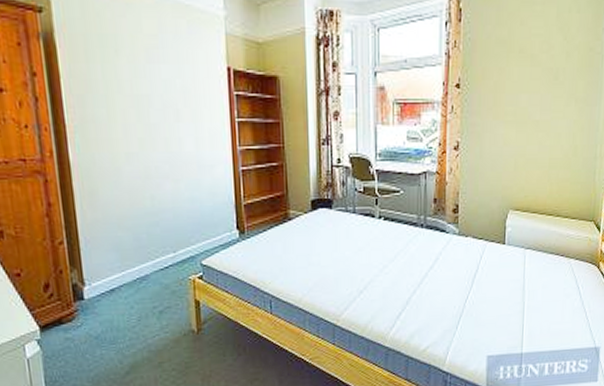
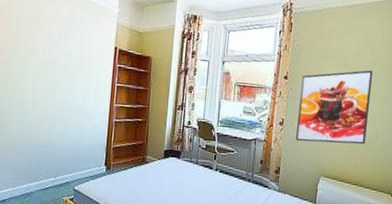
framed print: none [476,64,568,169] -> present [296,70,373,145]

